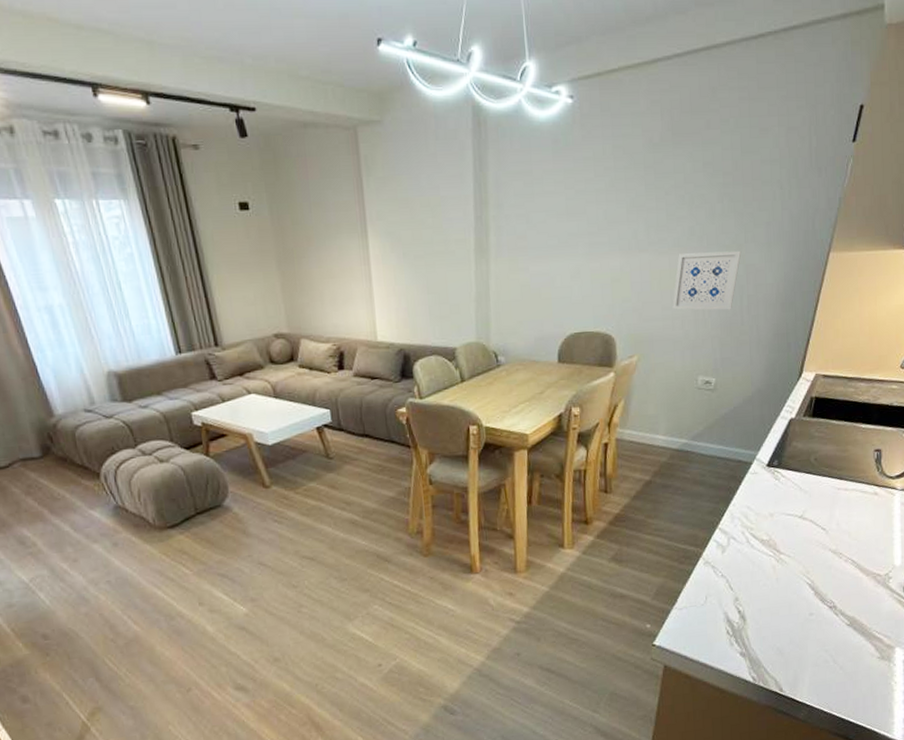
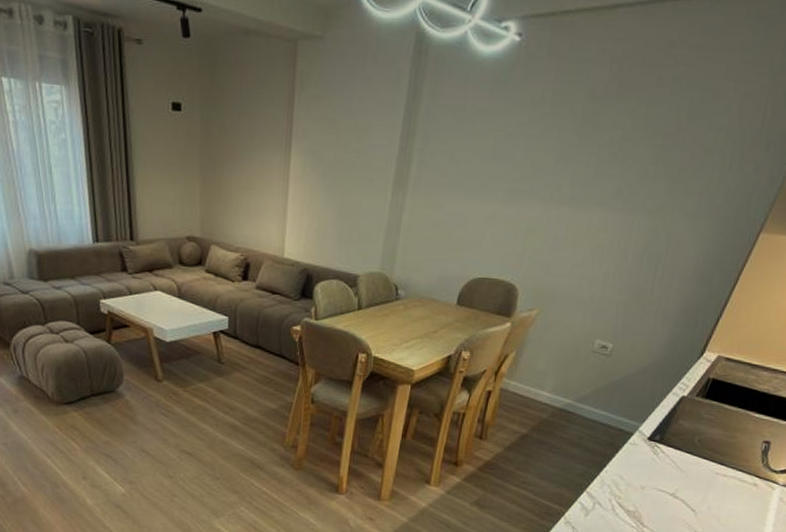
wall art: present [672,250,742,311] -> none [583,213,667,278]

